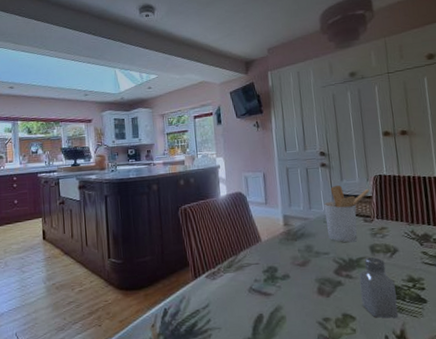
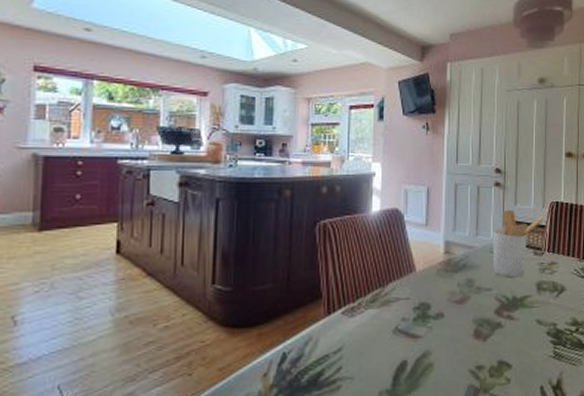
saltshaker: present [359,256,399,318] -> none [521,295,557,366]

